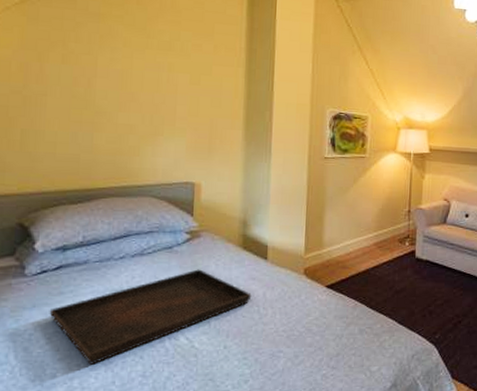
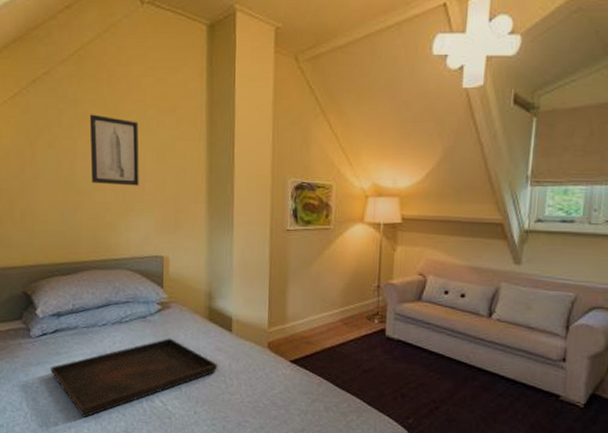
wall art: none [113,30,172,109] -> present [89,114,139,186]

